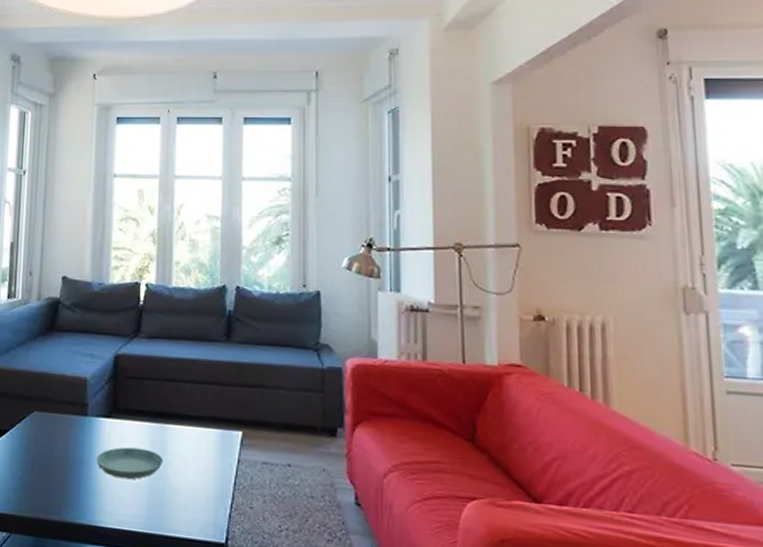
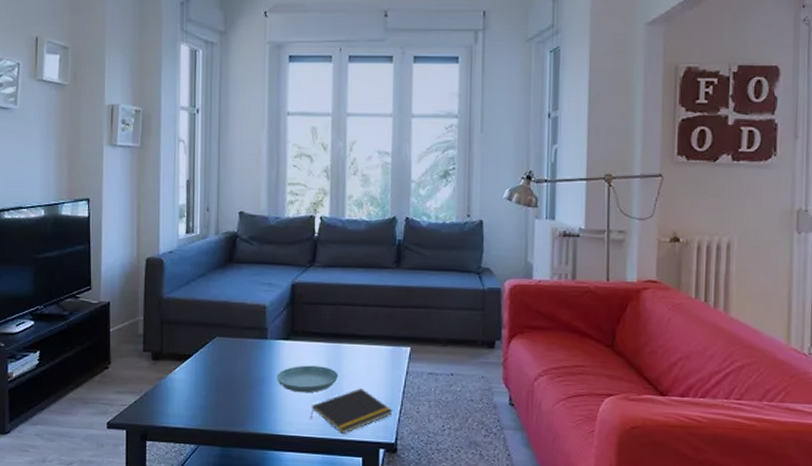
notepad: none [132,476,223,529] -> present [310,388,393,434]

